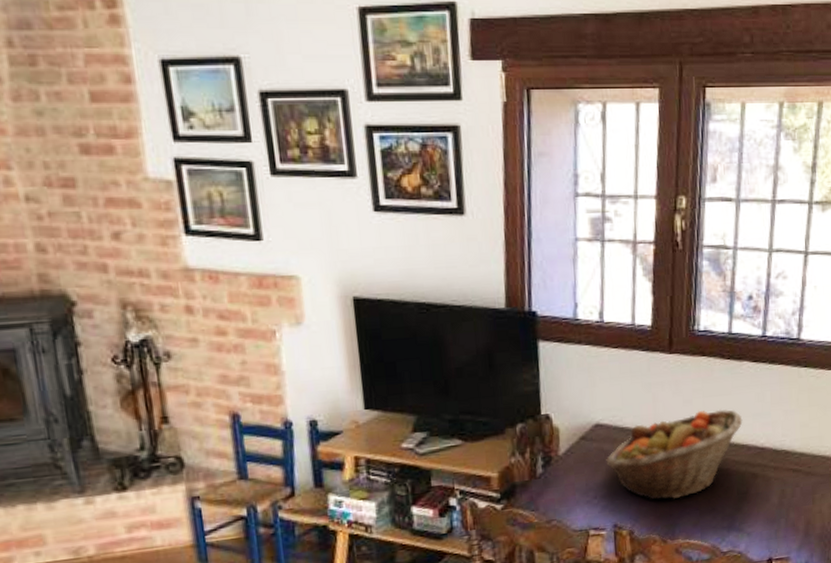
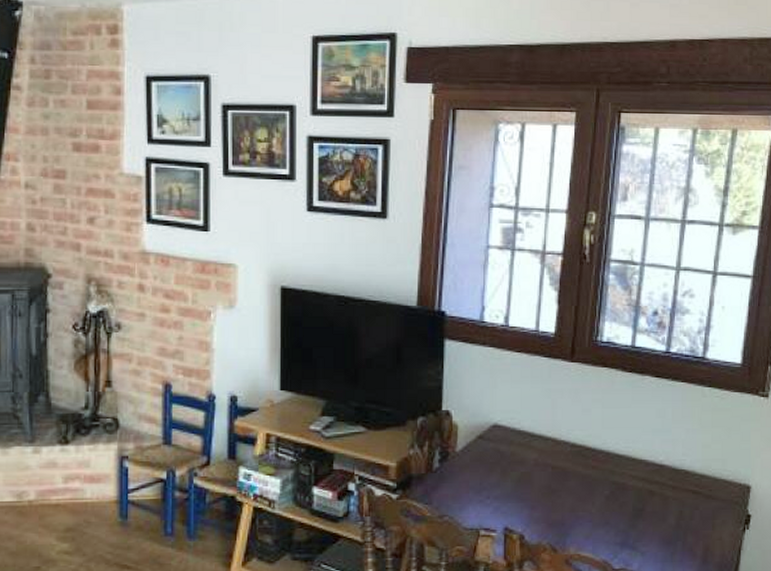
fruit basket: present [606,409,743,500] -> none [501,420,642,509]

